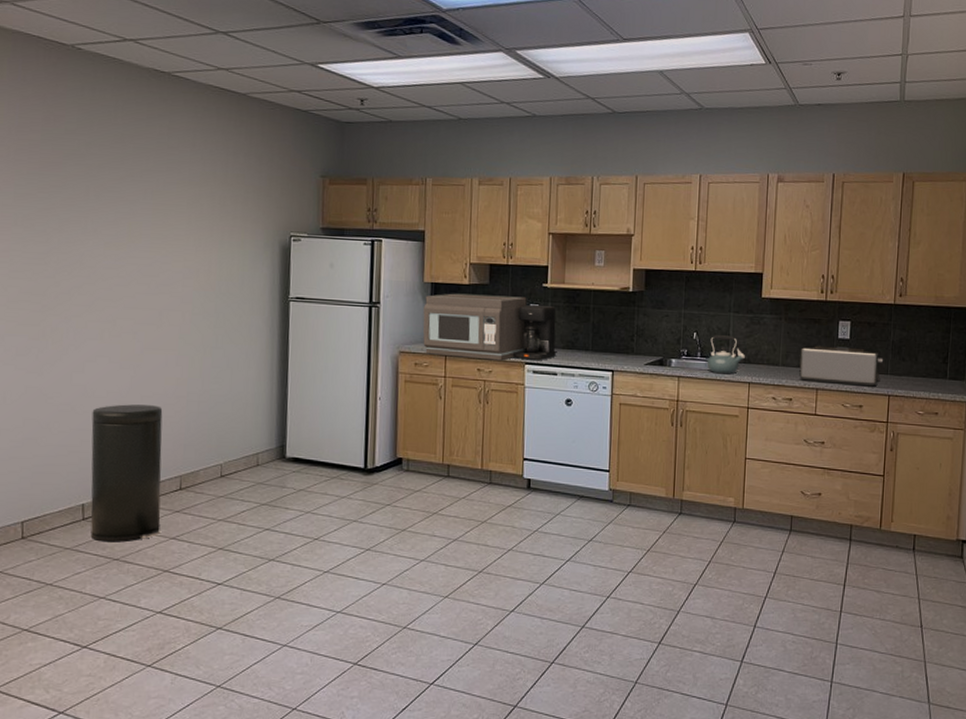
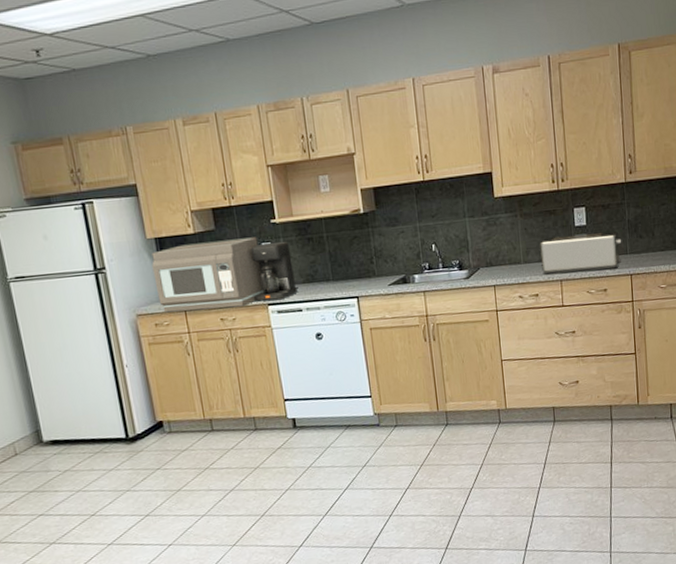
kettle: present [706,335,745,374] -> none [449,241,487,282]

